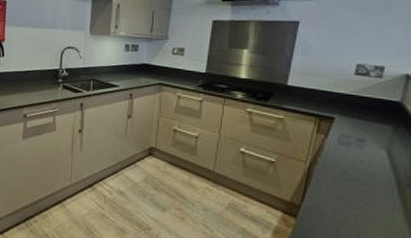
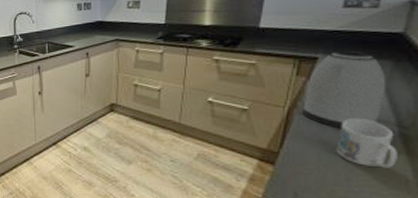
kettle: none [321,113,388,186] -> present [303,50,387,129]
mug: none [348,177,397,225] -> present [336,119,398,168]

